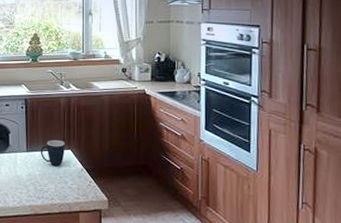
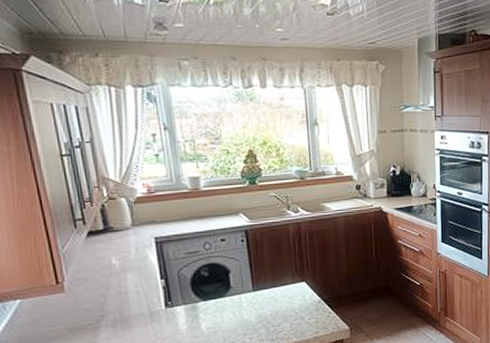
mug: present [40,140,65,167] -> none [269,273,299,303]

